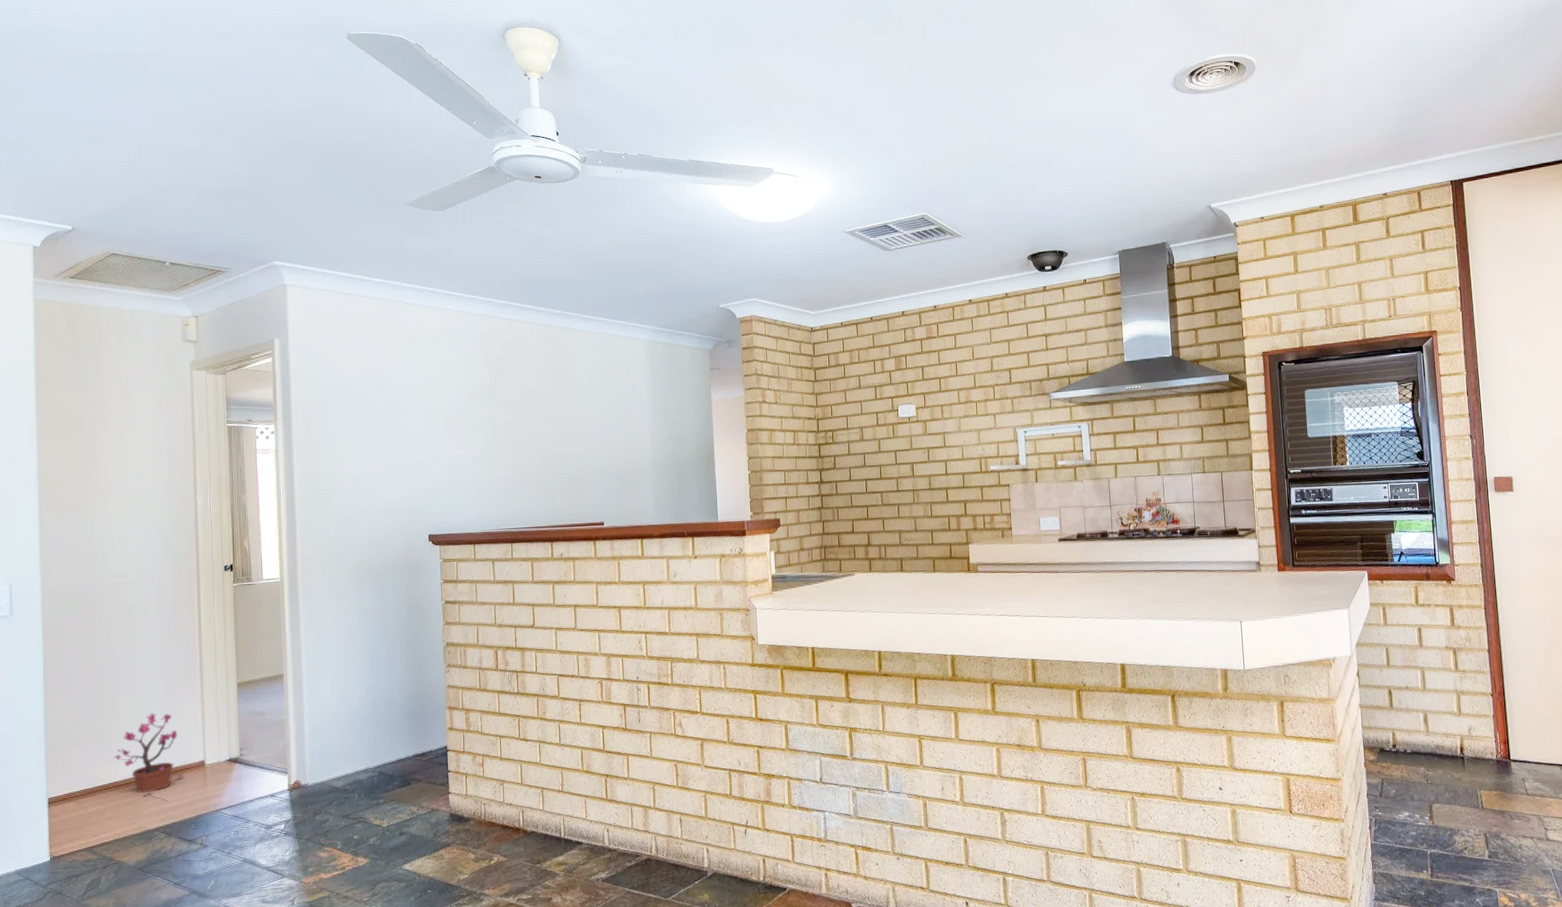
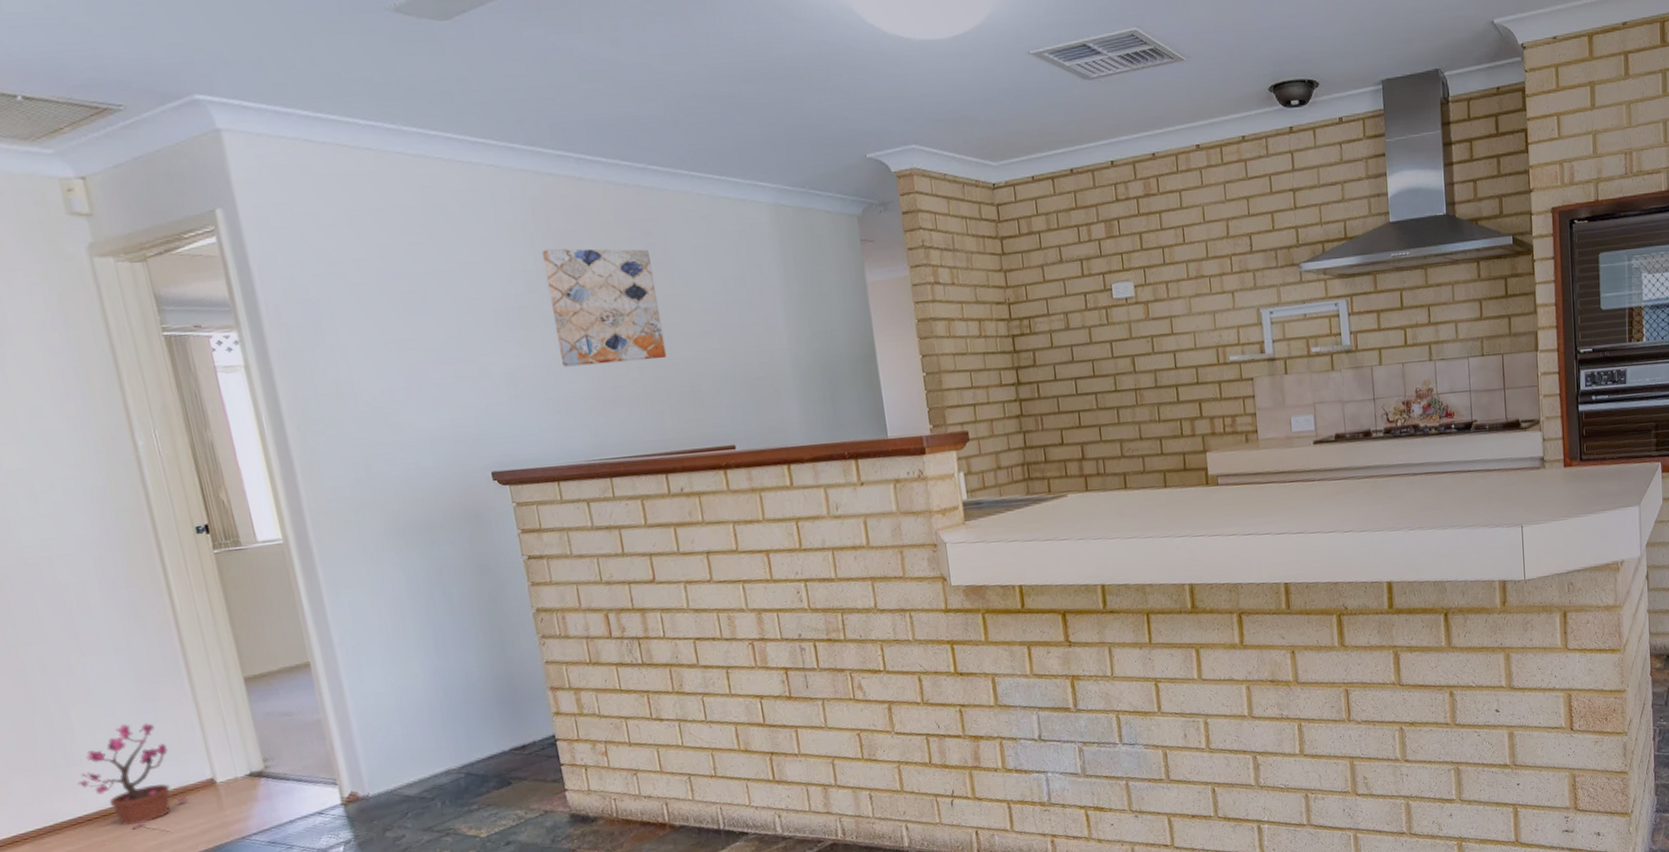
wall art: none [484,370,562,458] -> present [541,248,667,367]

